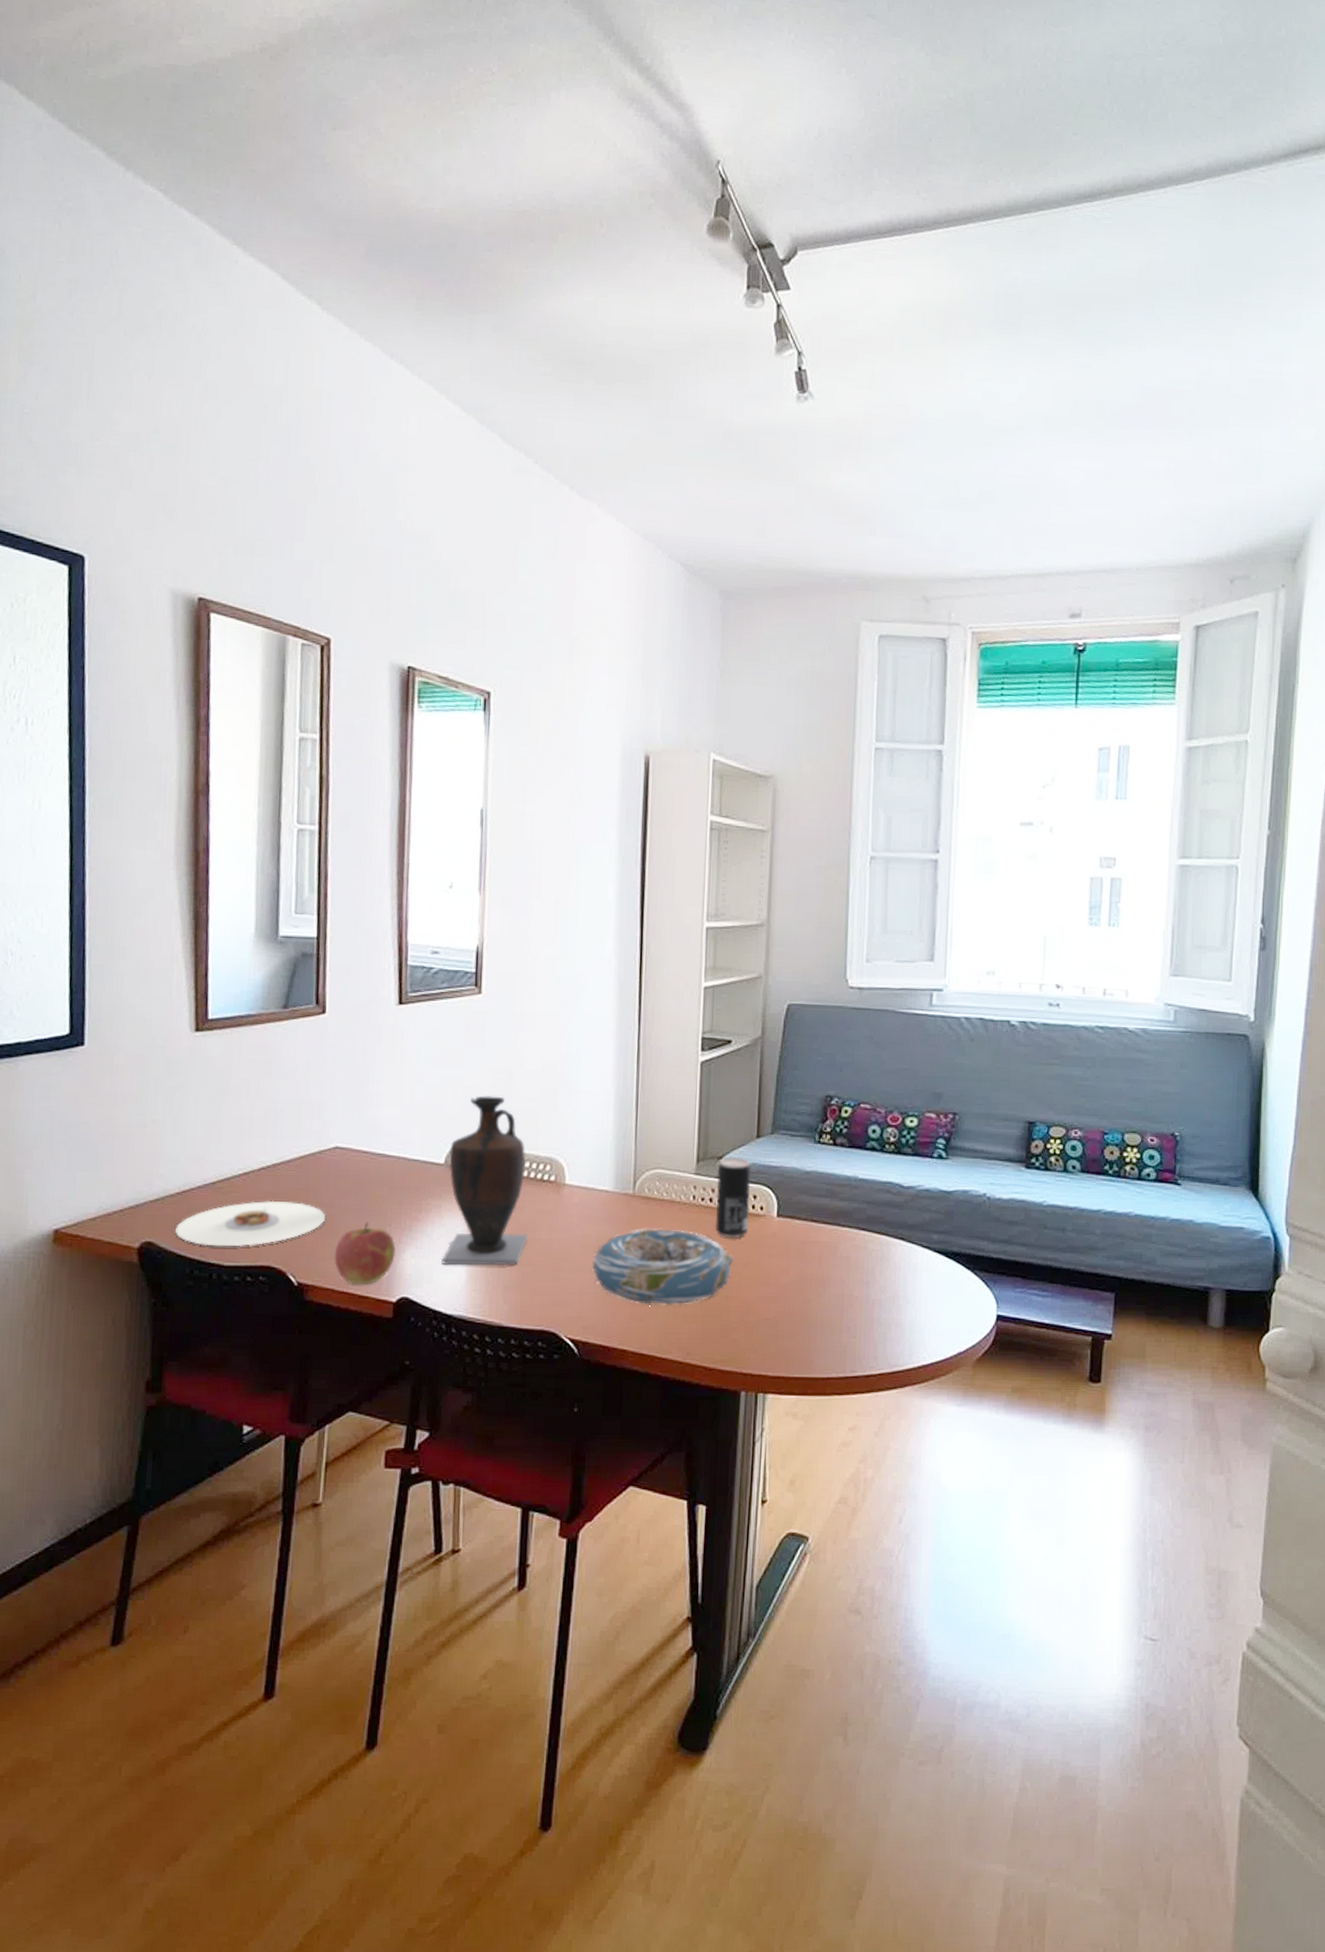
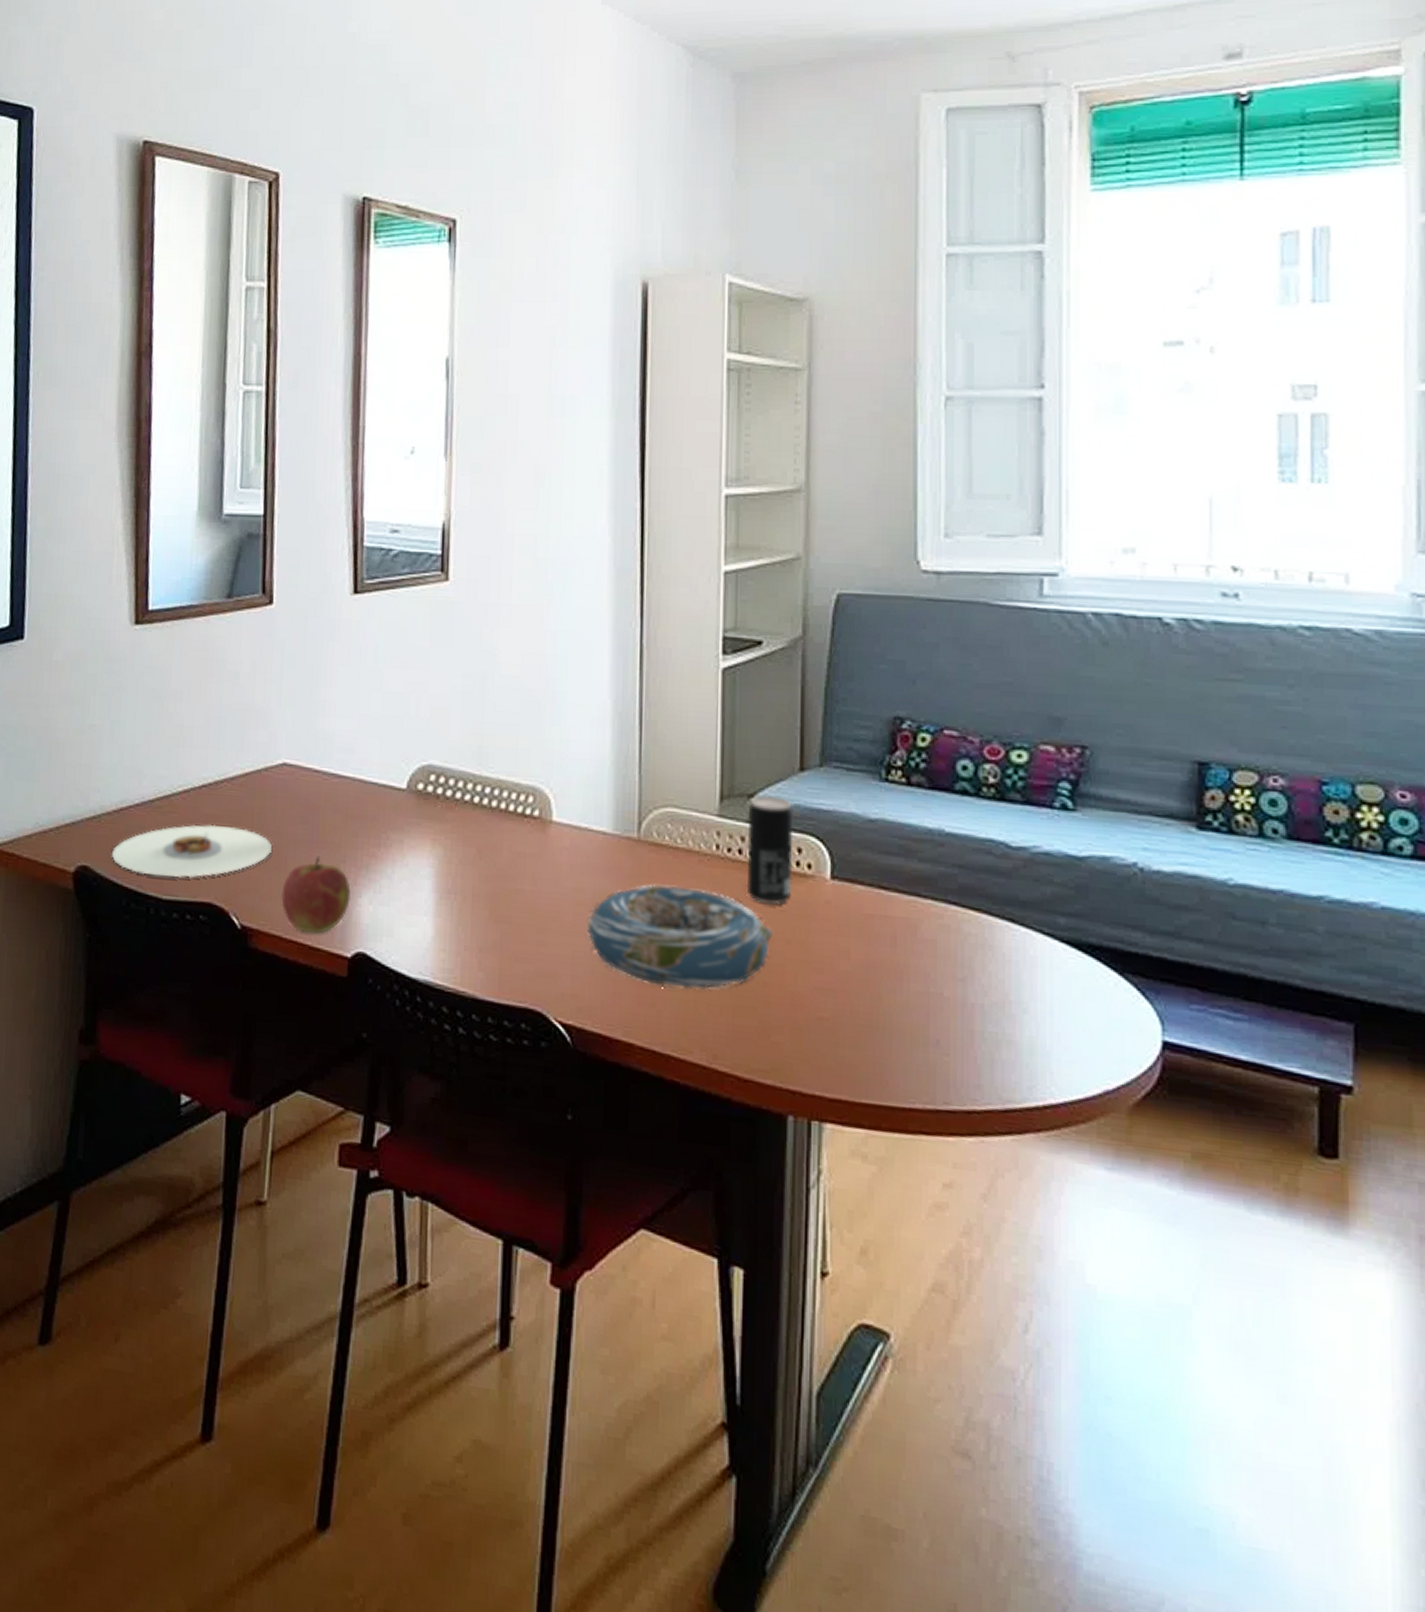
vase: present [441,1095,528,1266] -> none [404,706,508,922]

